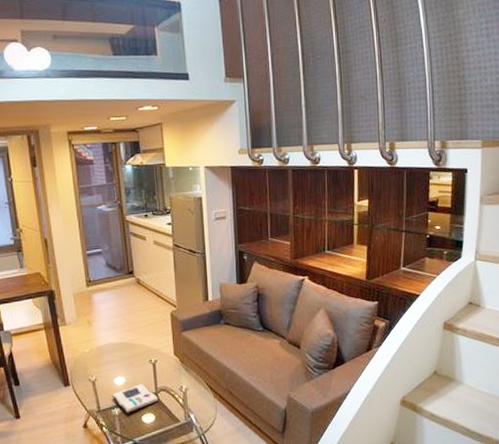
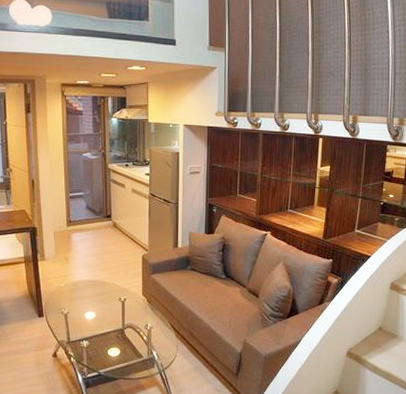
book: present [111,384,159,414] -> none [81,320,125,347]

